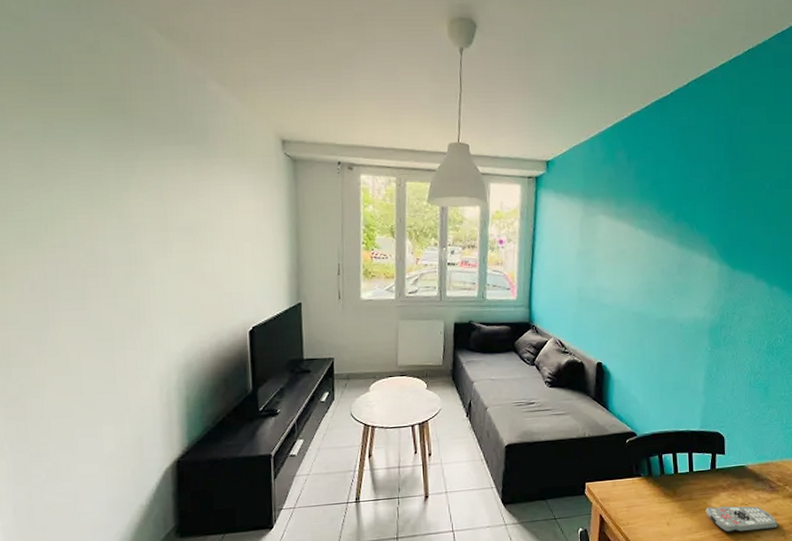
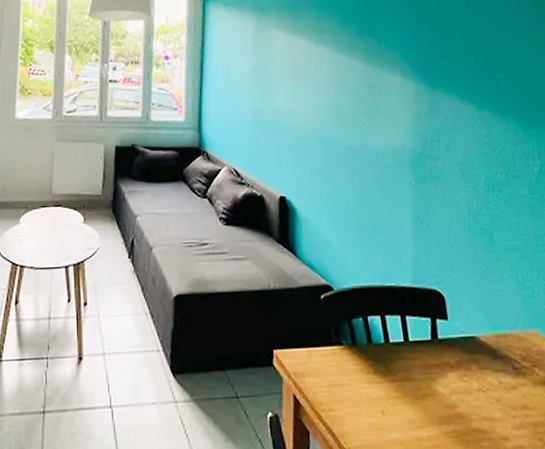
remote control: present [705,506,777,533] -> none [430,391,531,431]

